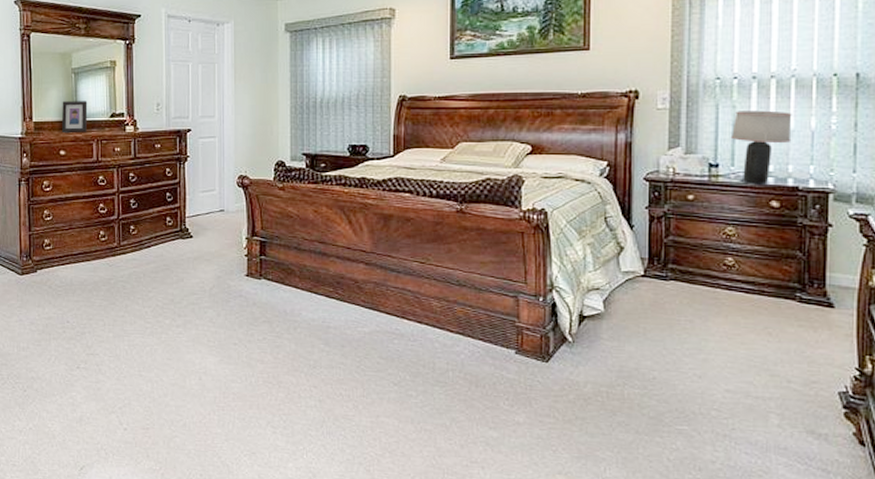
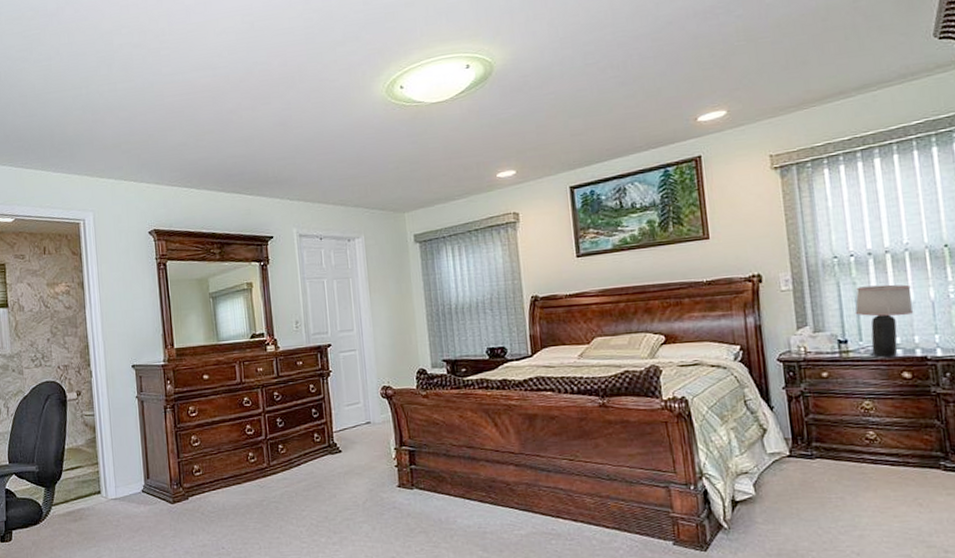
picture frame: present [61,101,88,134] -> none [202,324,229,358]

